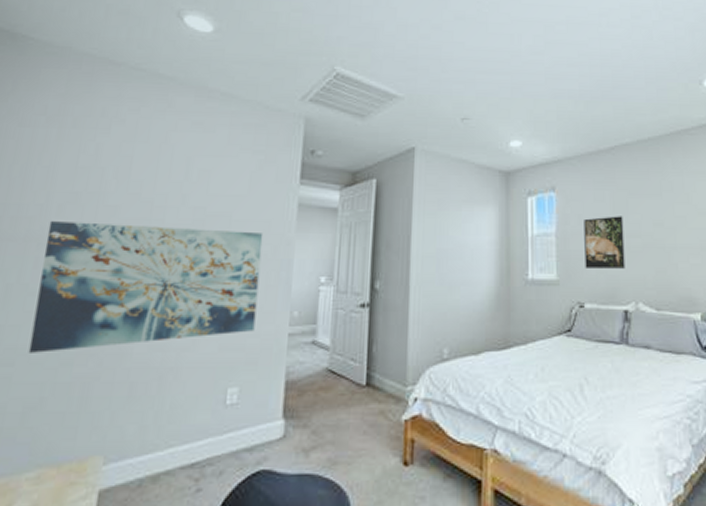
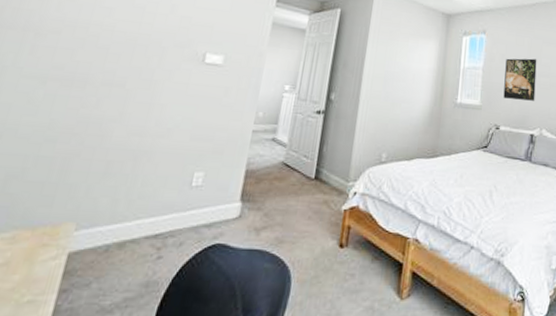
wall art: present [28,221,263,353] -> none [16,15,240,129]

